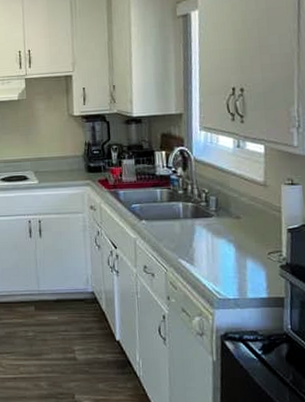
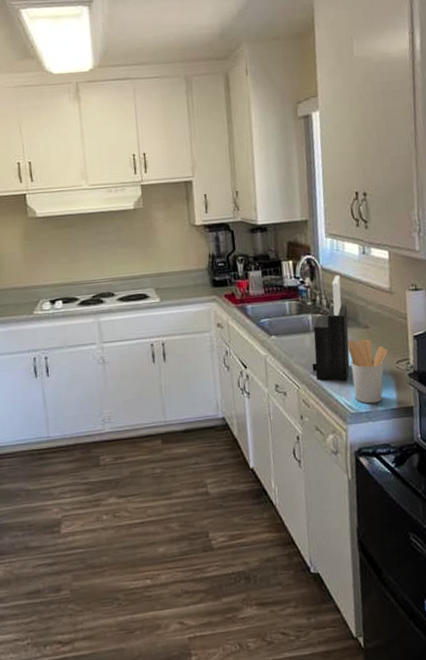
knife block: none [180,166,220,267] -> present [311,275,350,381]
utensil holder: none [218,228,260,291] -> present [347,339,389,404]

